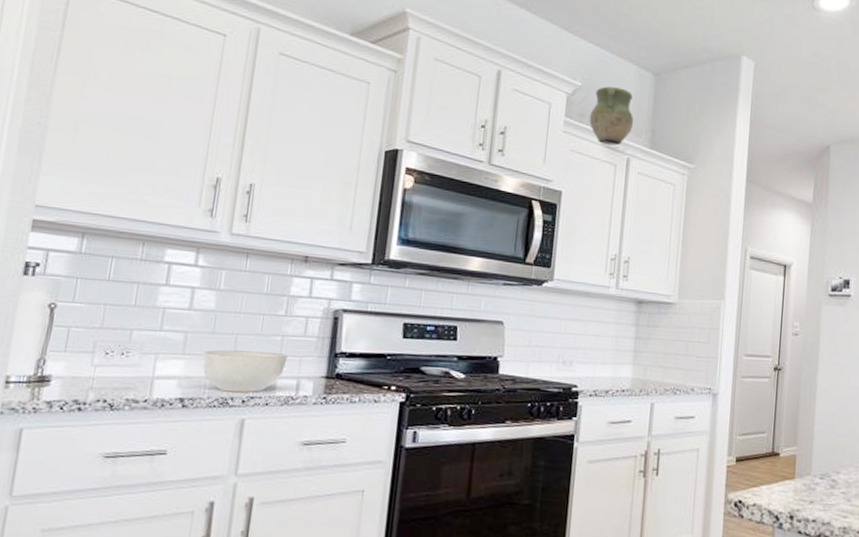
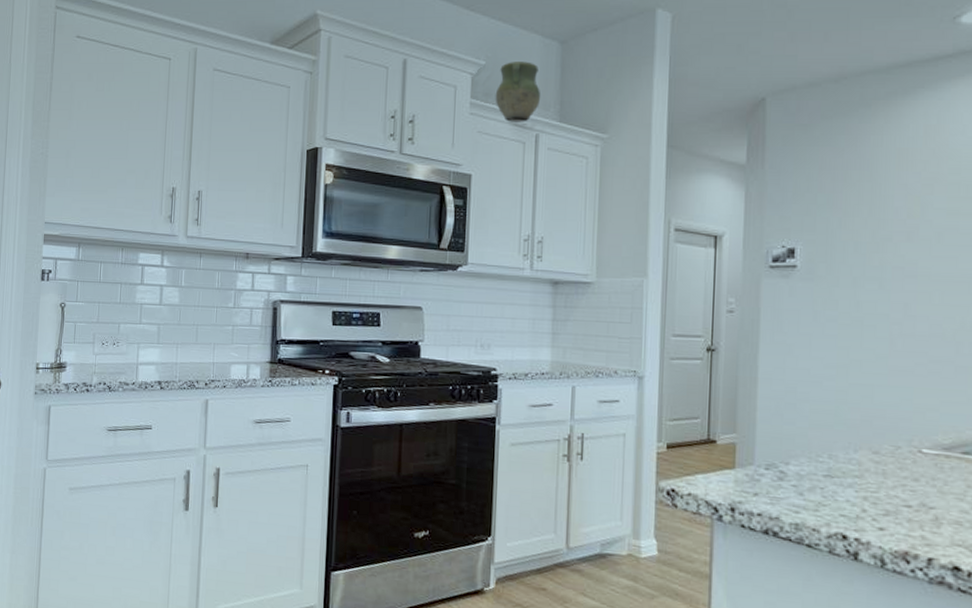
bowl: present [202,349,288,394] -> none [172,339,238,377]

